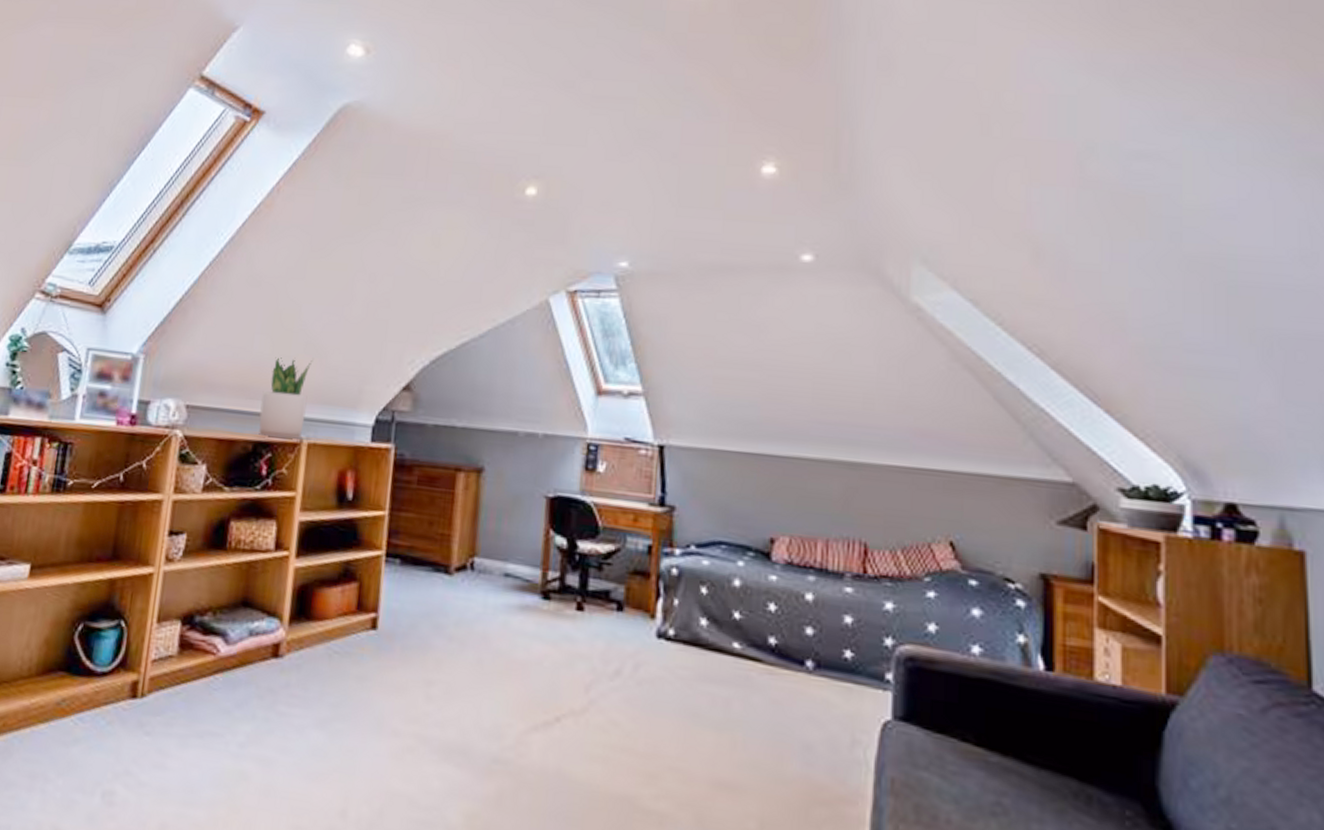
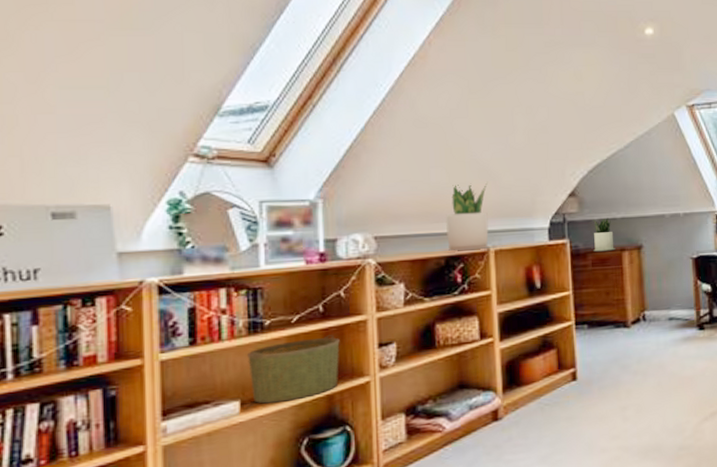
basket: none [42,508,133,577] -> present [247,335,340,404]
planter: none [420,424,450,470] -> present [592,217,616,253]

